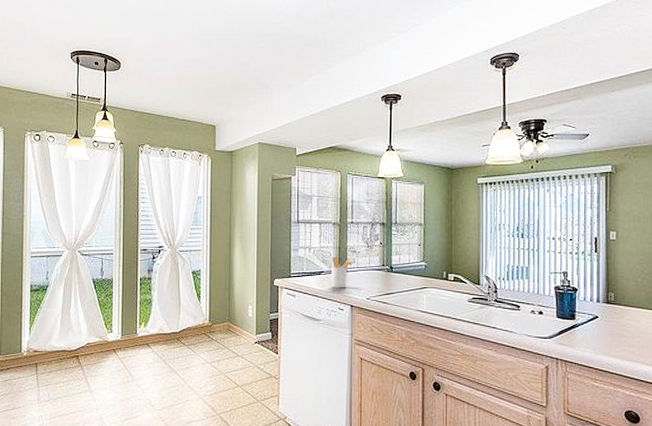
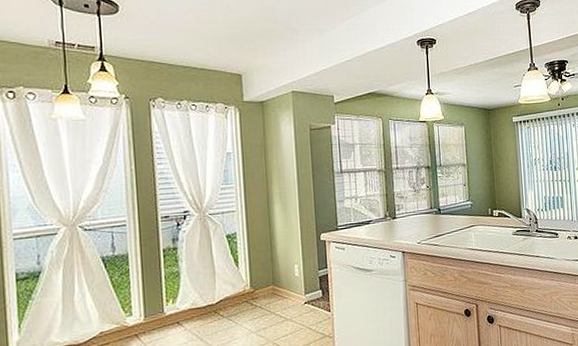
utensil holder: present [331,256,353,288] -> none [379,203,401,236]

